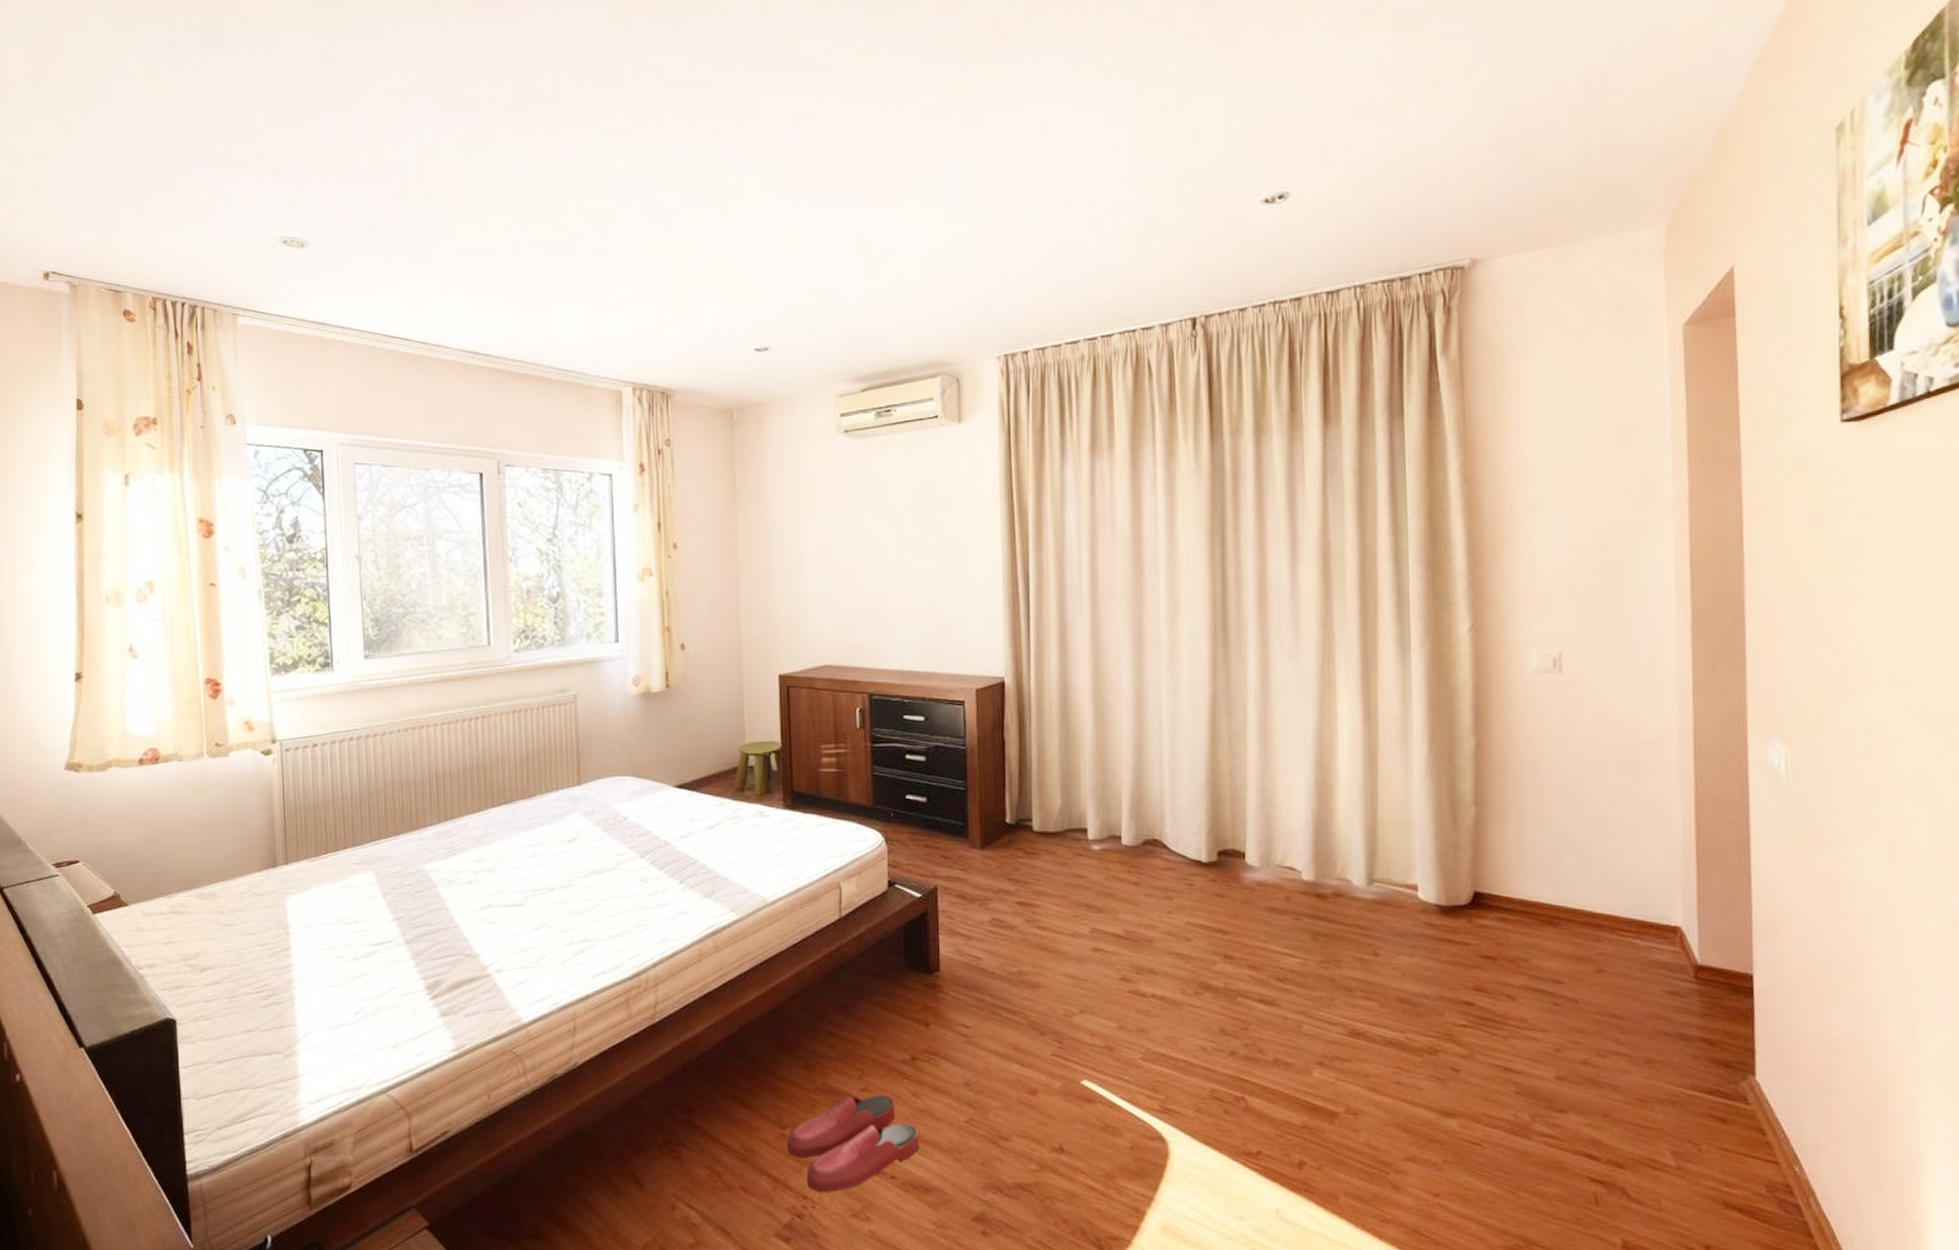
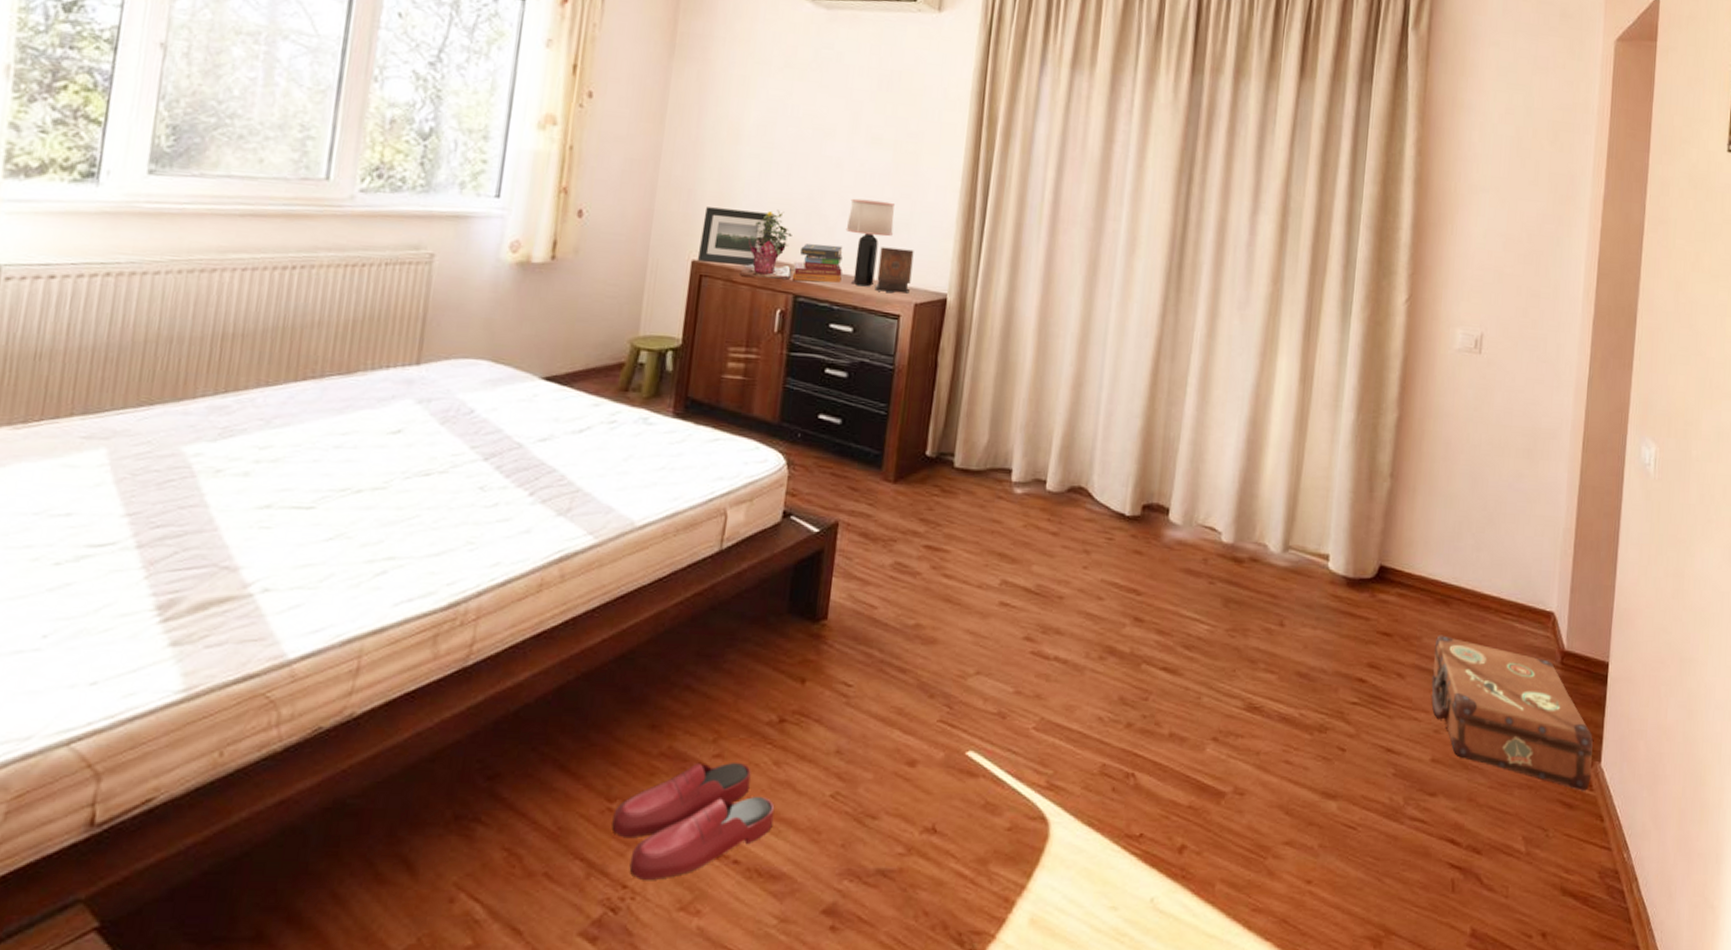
picture frame: none [783,626,843,675] -> present [697,207,775,267]
potted flower: none [820,622,865,682] -> present [740,209,792,279]
books: none [864,646,908,681] -> present [792,243,843,283]
table lamp: none [905,601,947,678] -> present [846,198,894,286]
jewelry box: none [938,641,970,682] -> present [875,247,914,294]
suitcase: none [1545,955,1745,1105] -> present [1431,635,1593,791]

